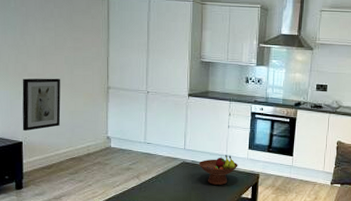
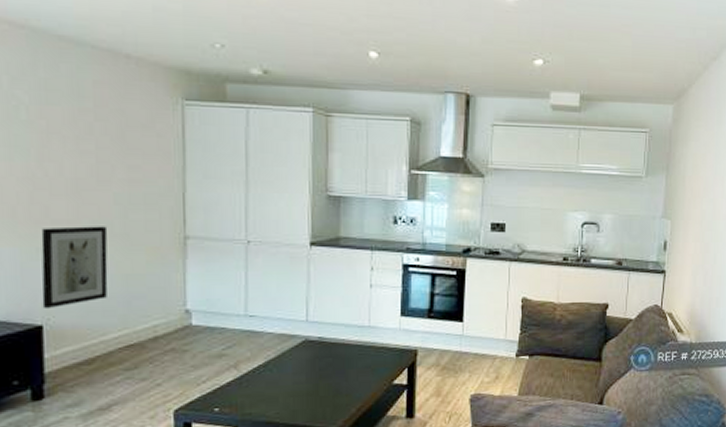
fruit bowl: present [198,155,238,185] -> none [328,325,387,370]

